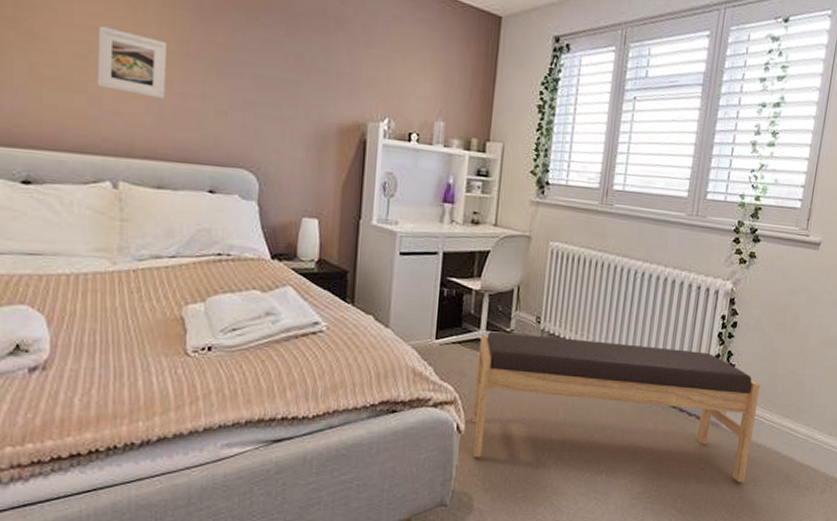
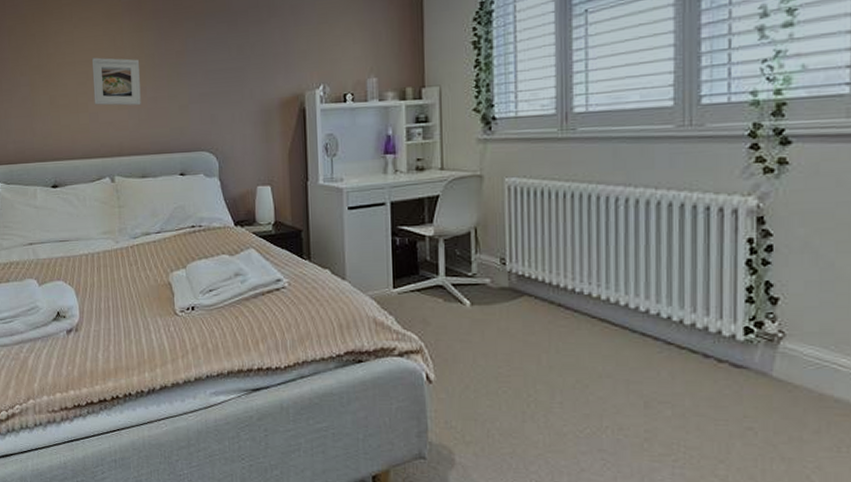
bench: present [471,331,761,482] -> none [440,276,825,448]

